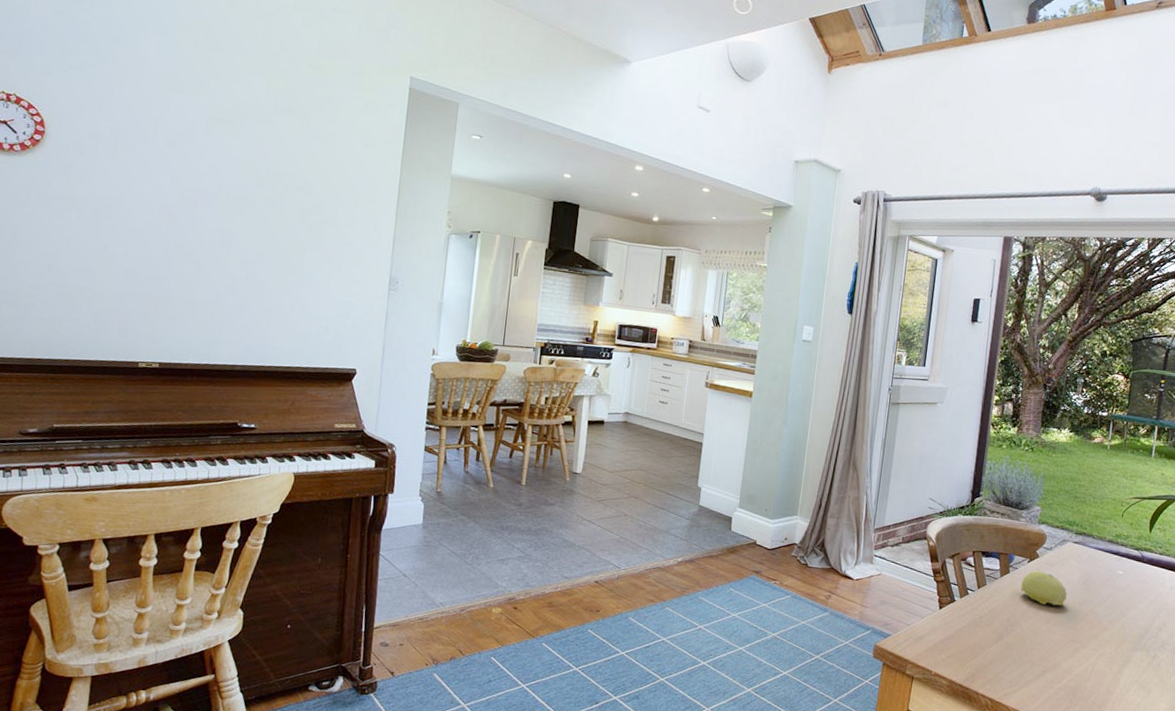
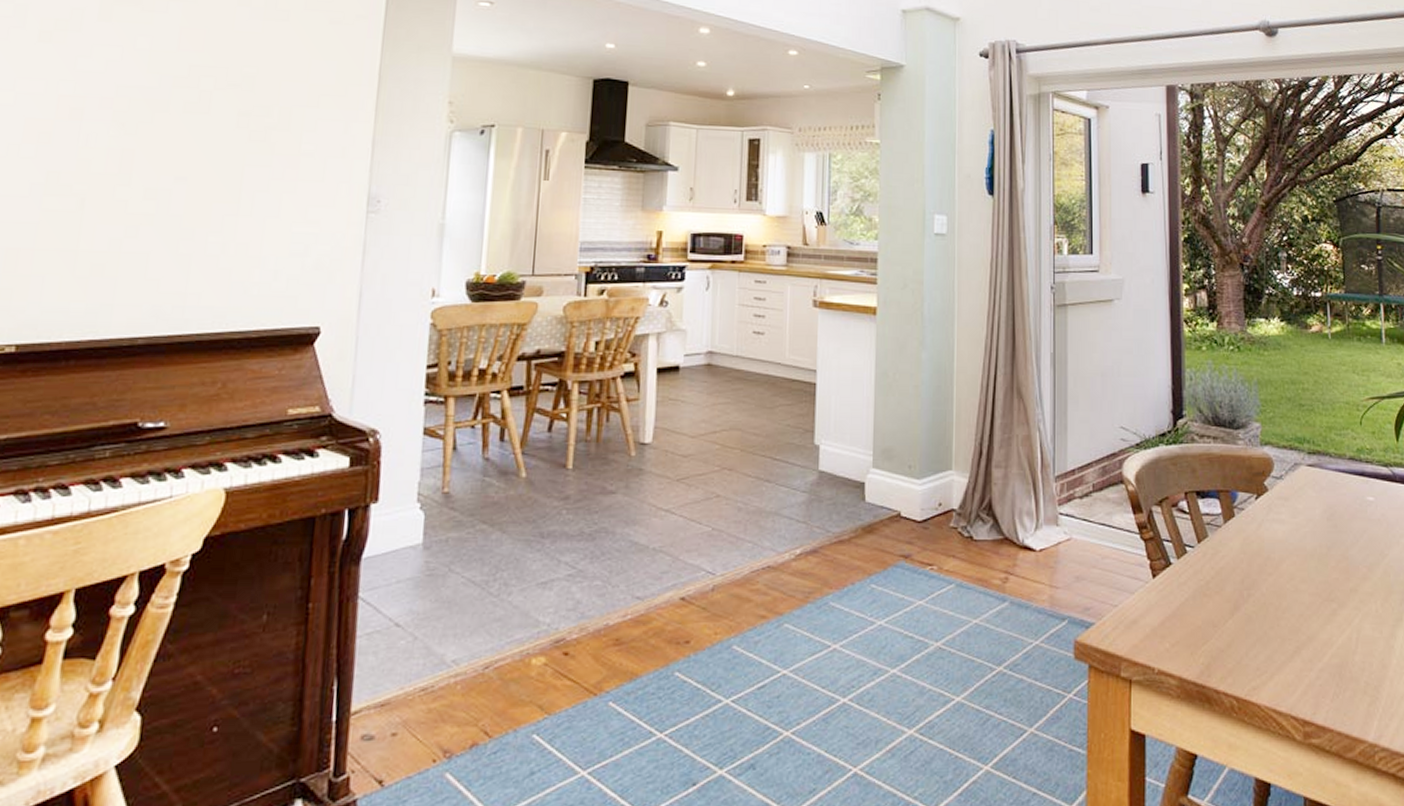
fruit: present [1020,570,1067,606] -> none [1251,509,1311,554]

